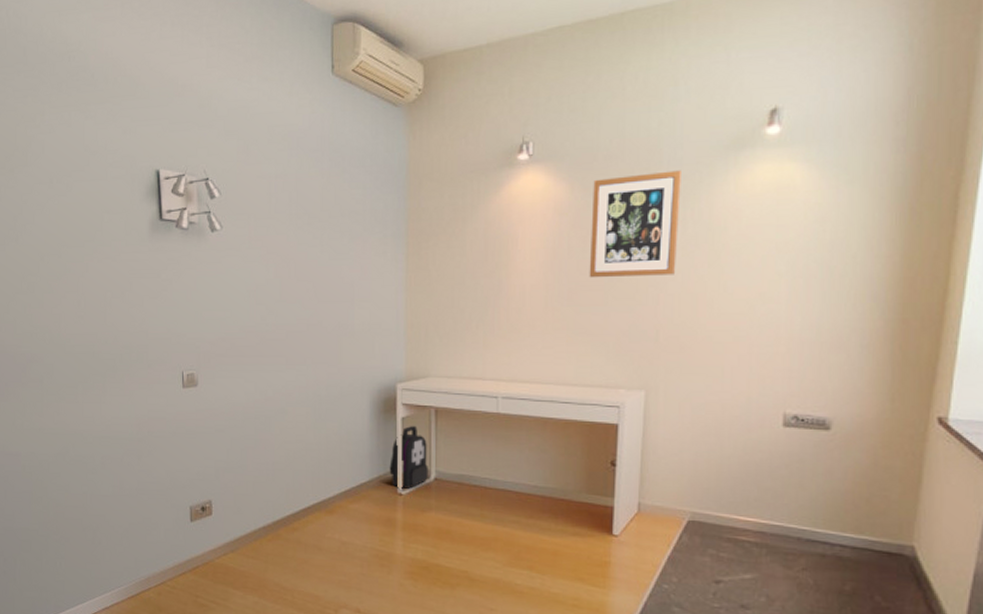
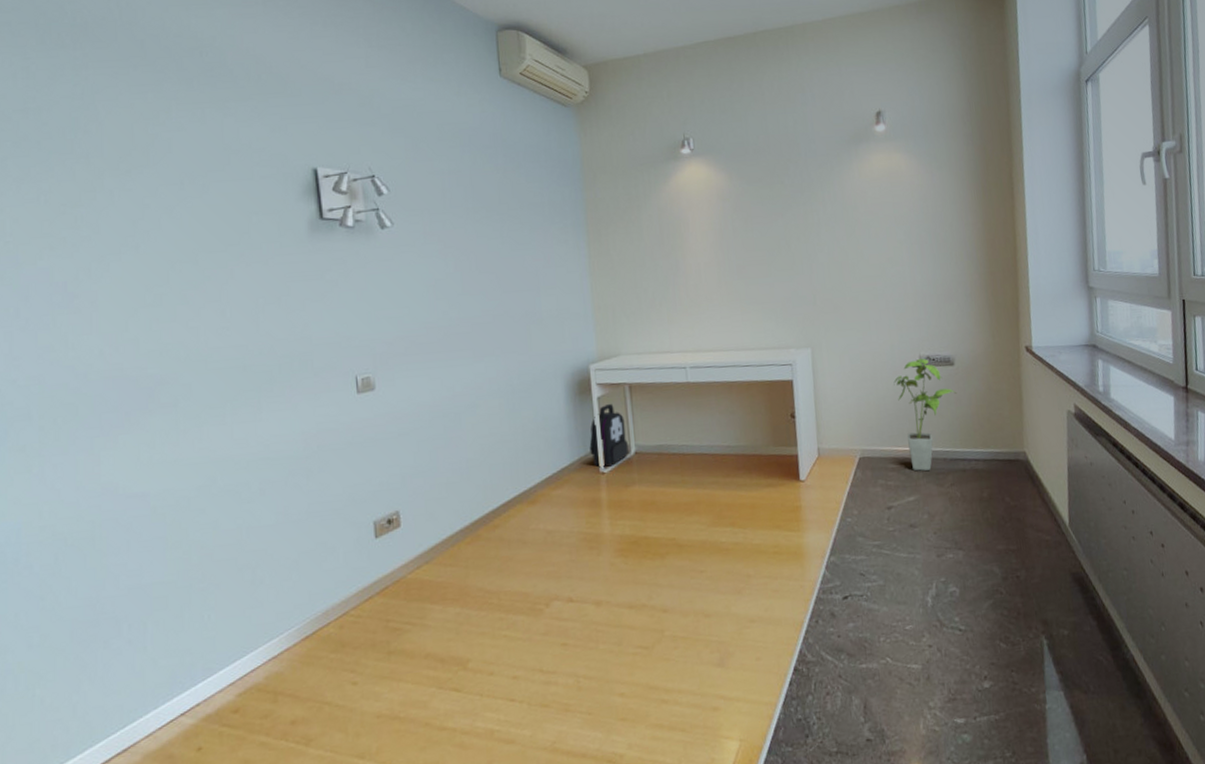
wall art: present [589,170,681,278] -> none [747,160,823,254]
house plant: none [744,416,829,549] -> present [893,358,957,471]

